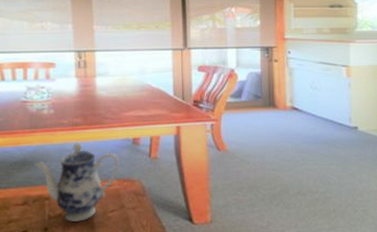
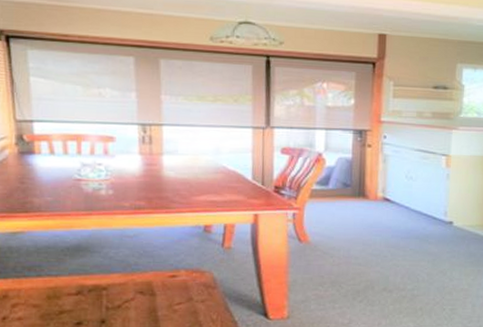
teapot: present [35,142,119,222] -> none [90,227,188,314]

